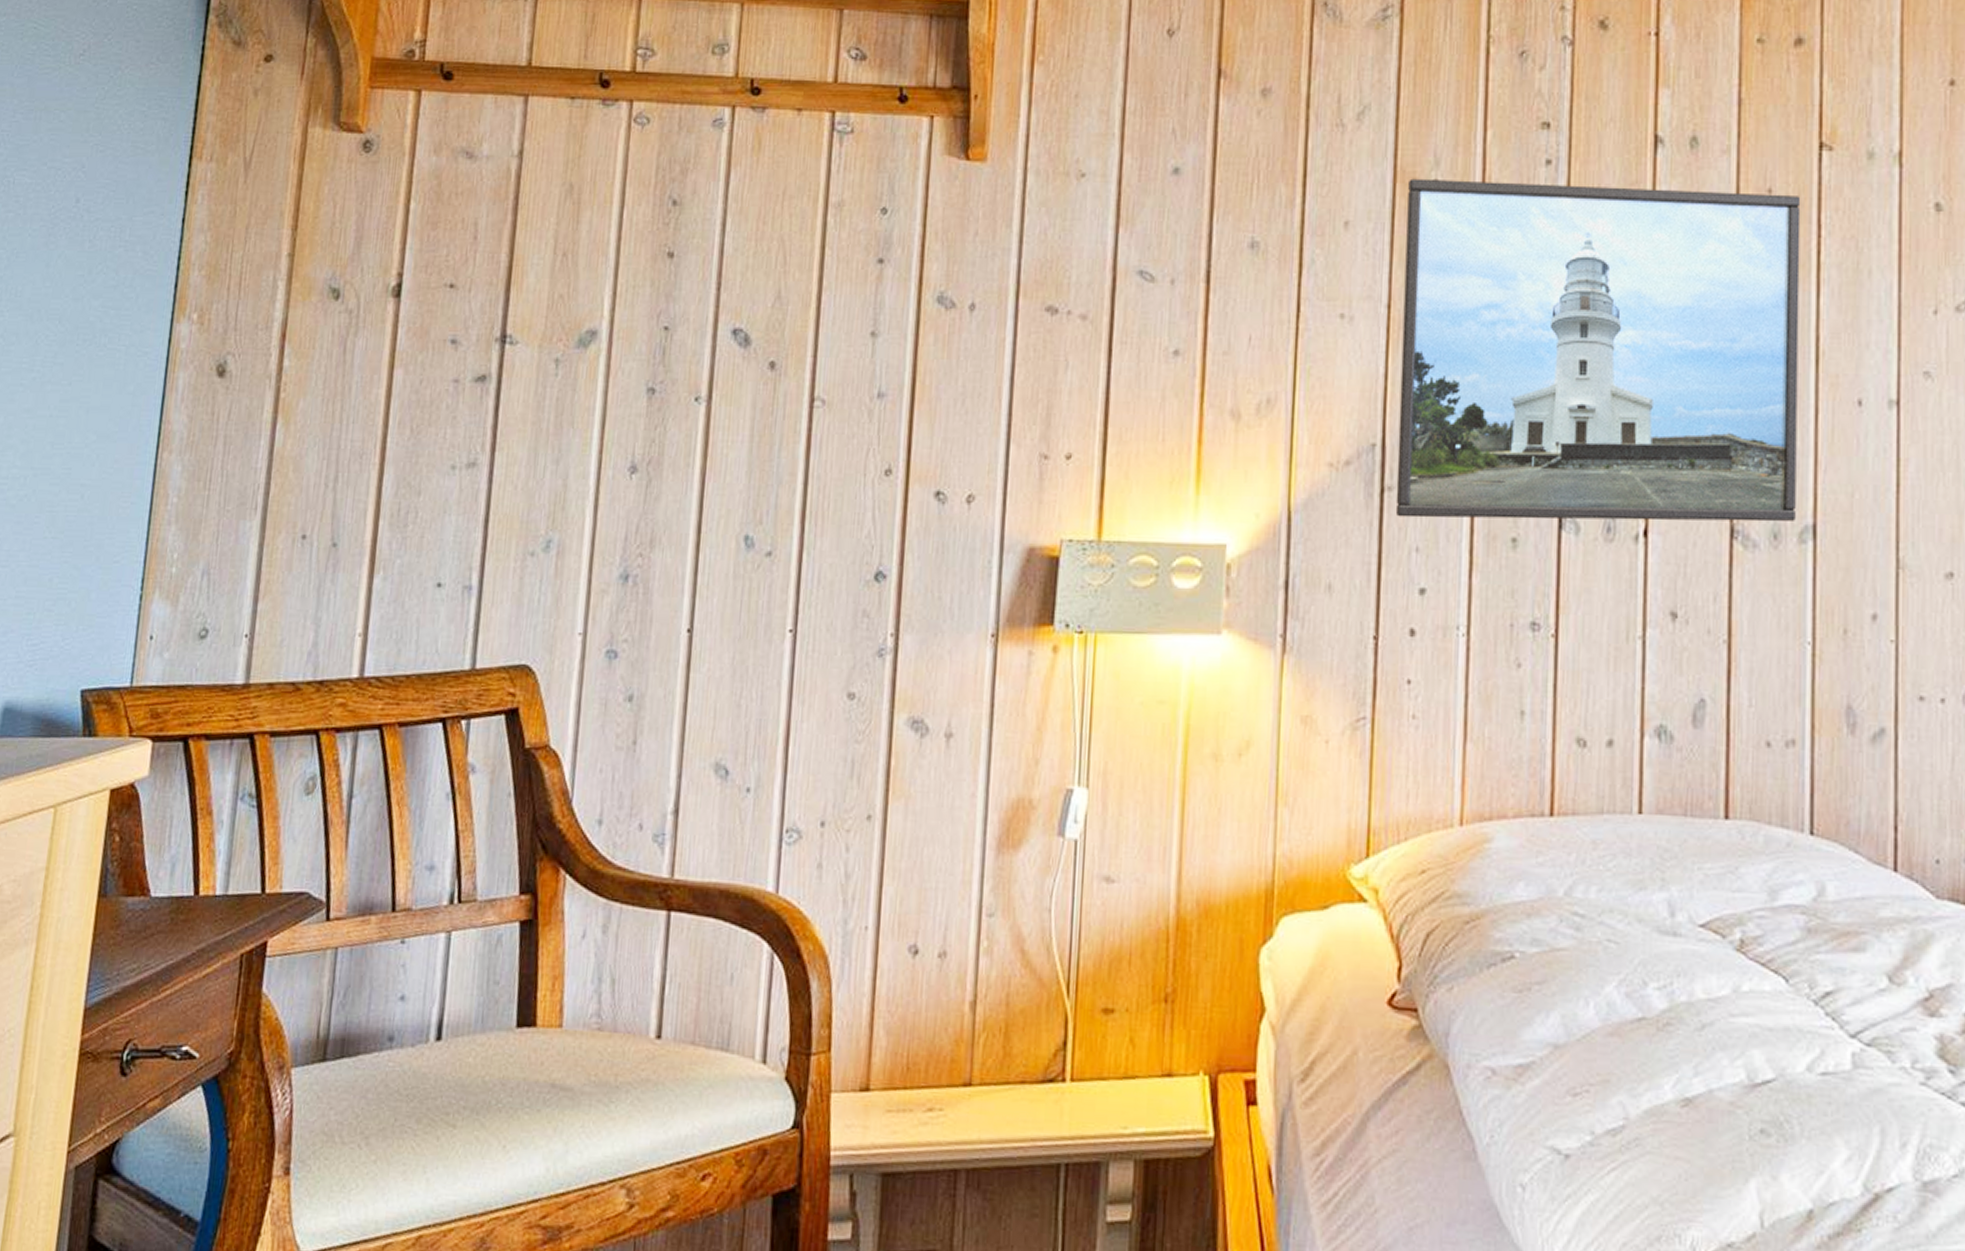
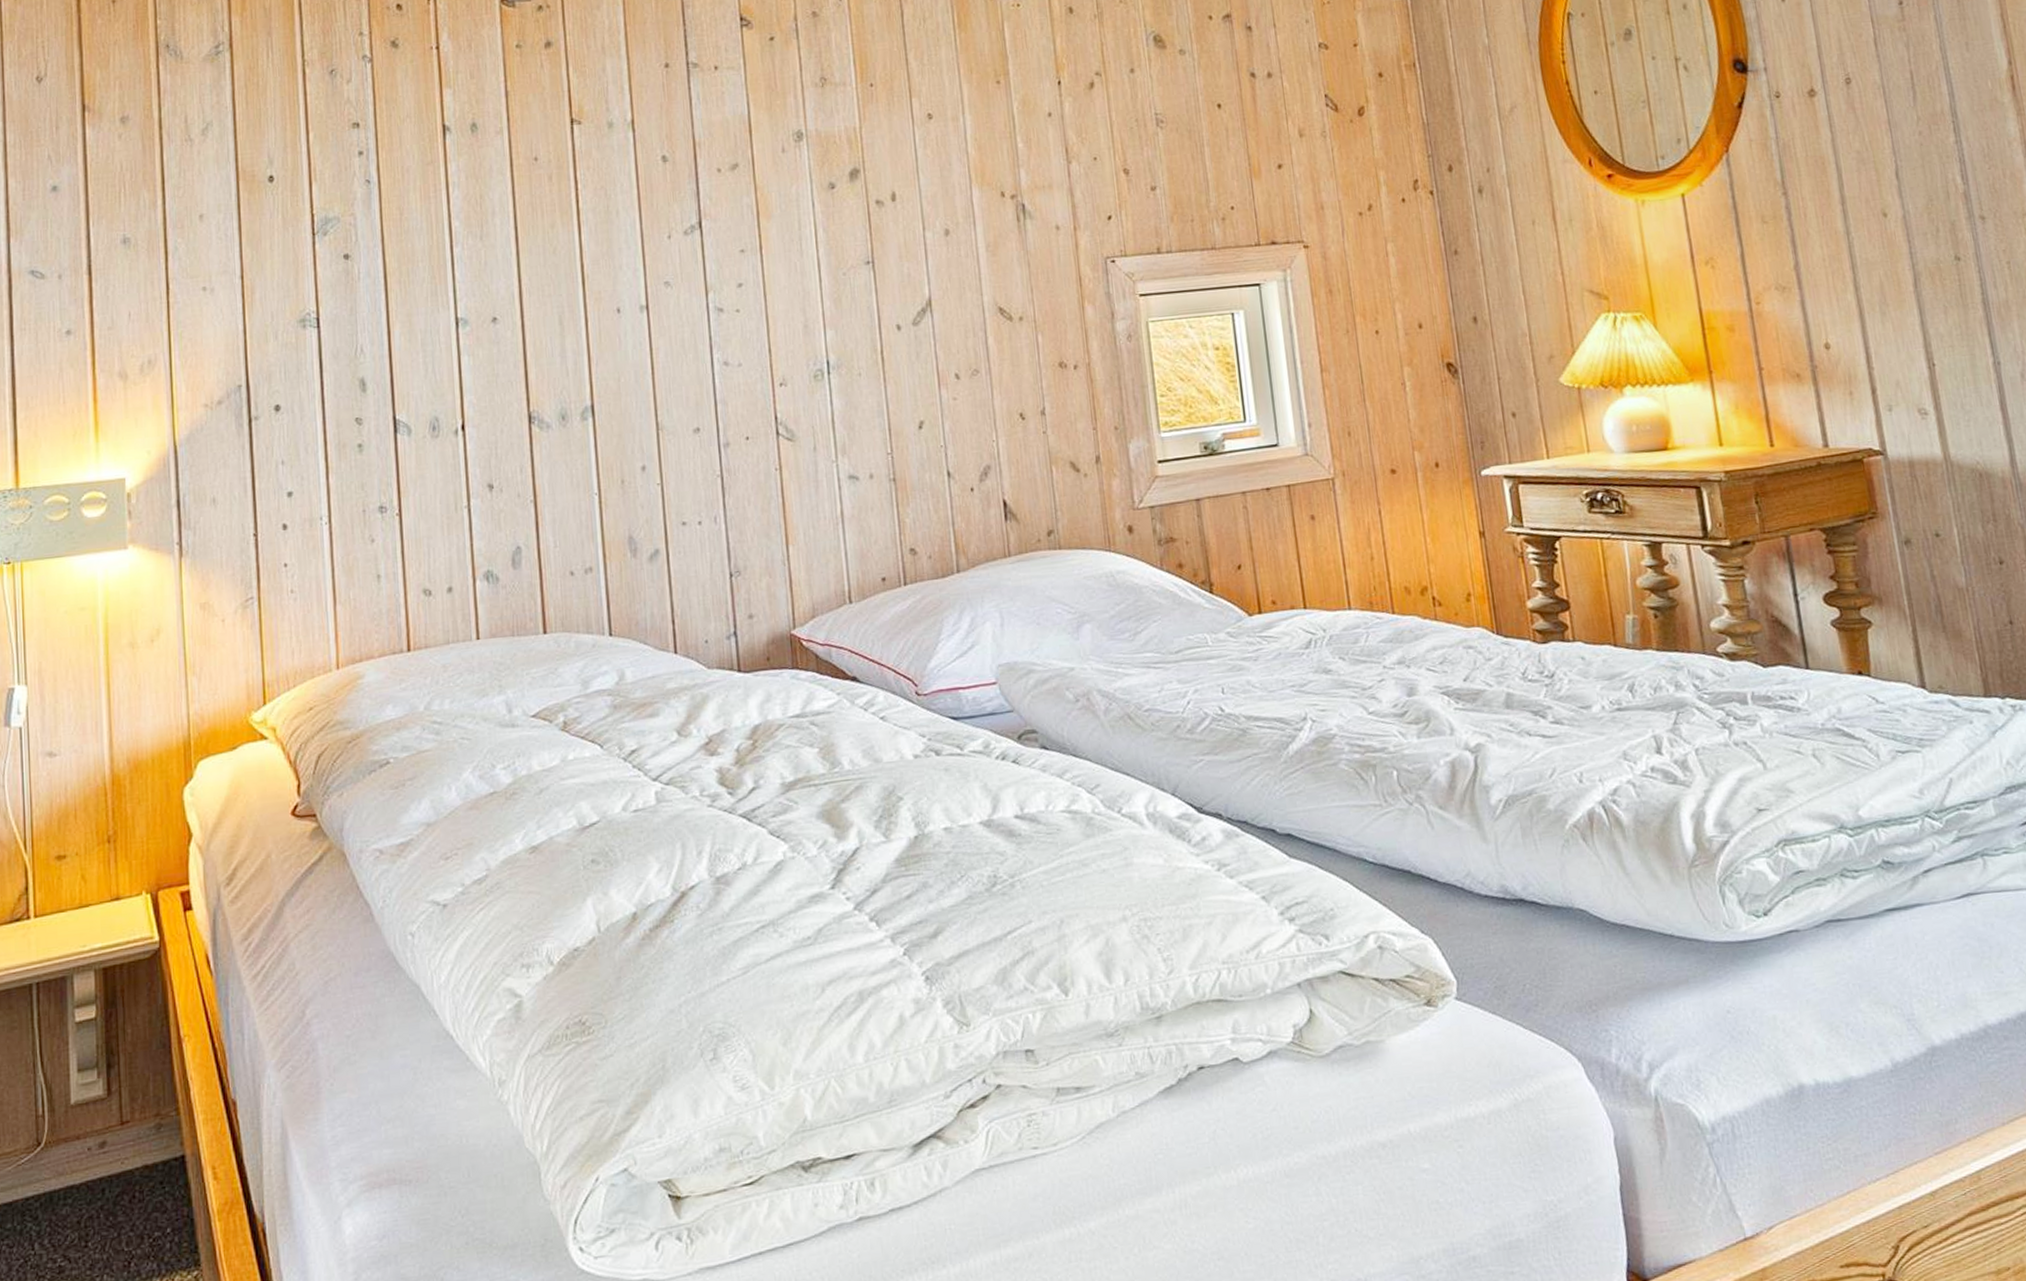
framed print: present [1395,178,1801,522] -> none [249,160,578,440]

